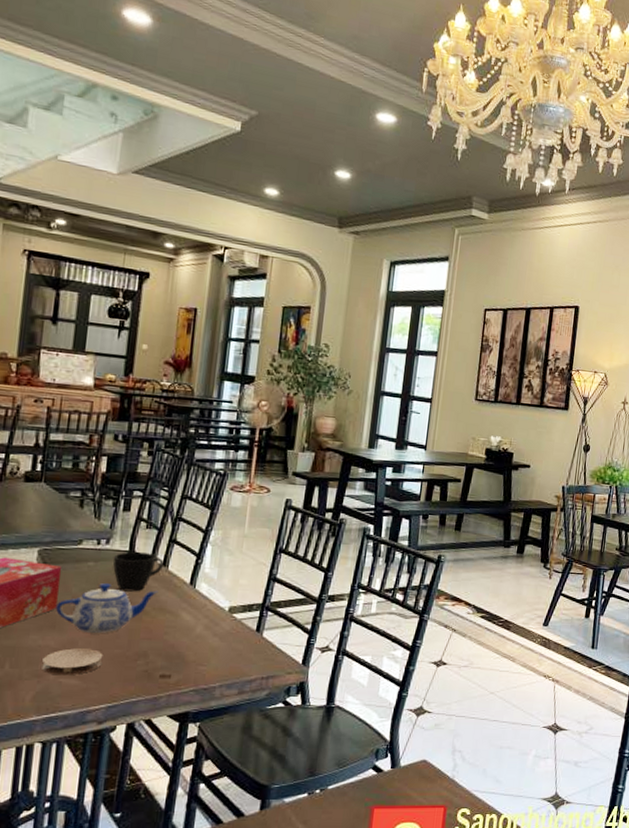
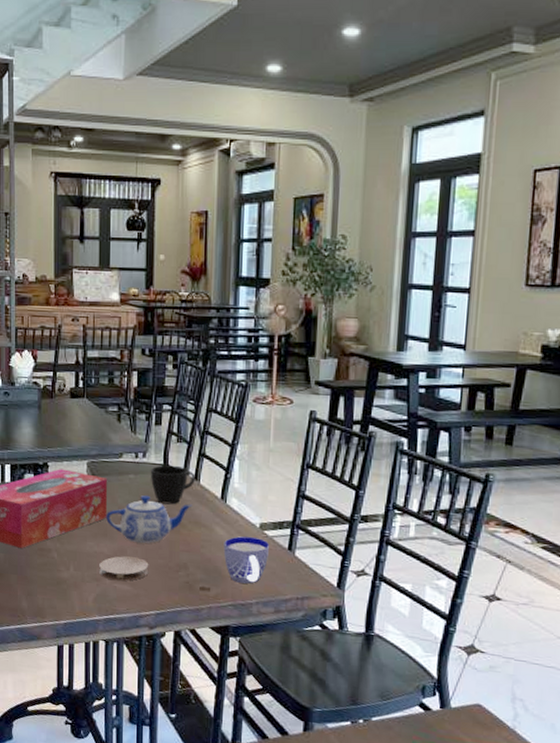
cup: none [188,620,238,667] -> present [223,536,270,584]

